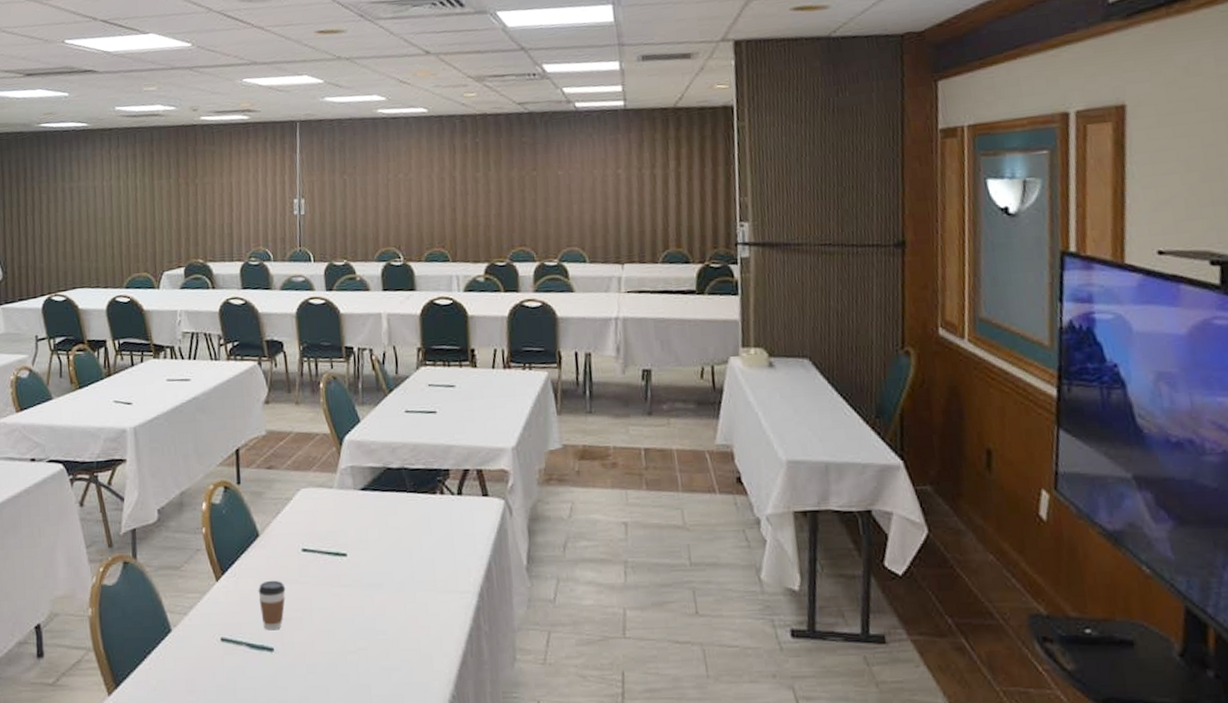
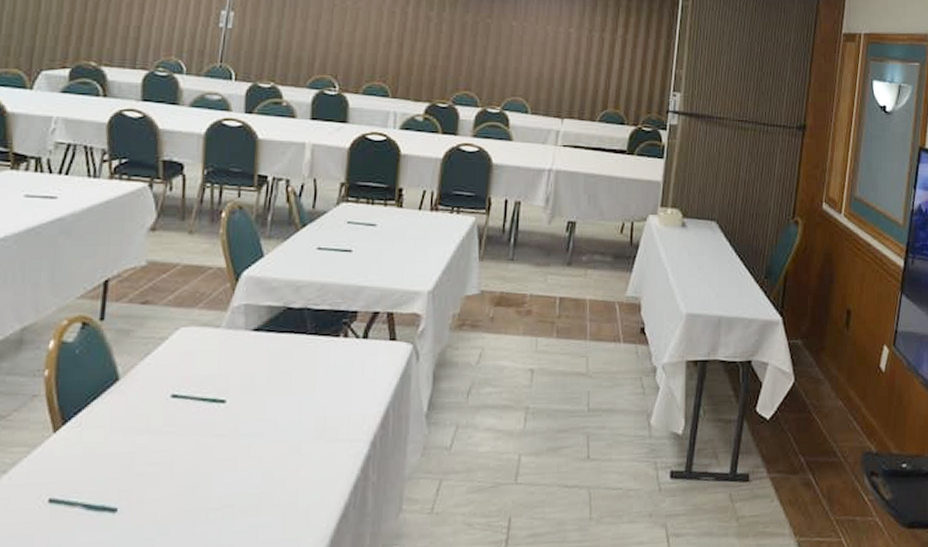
coffee cup: present [258,580,286,631] -> none [107,430,144,488]

